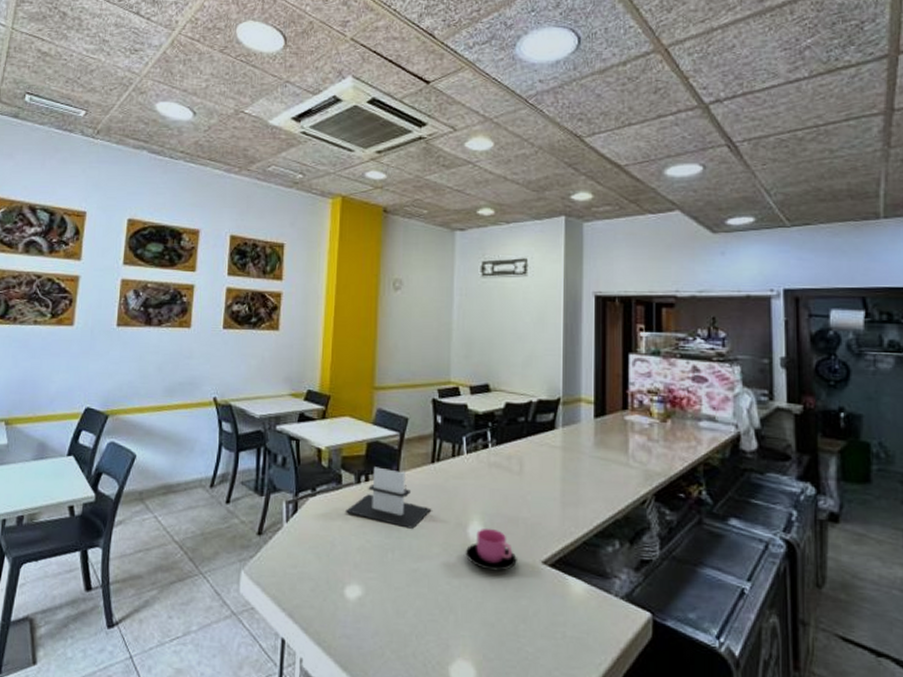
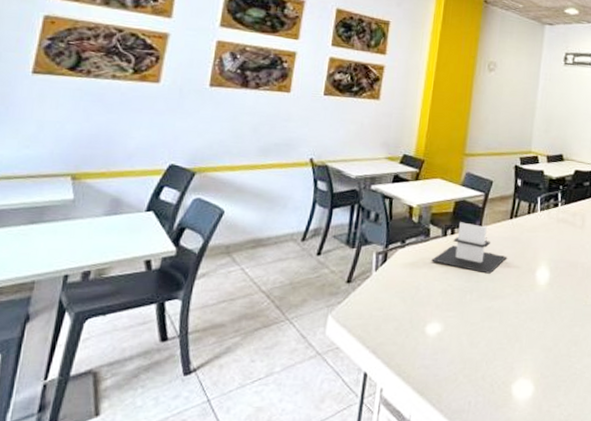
cup: present [465,528,517,571] -> none [532,271,574,306]

